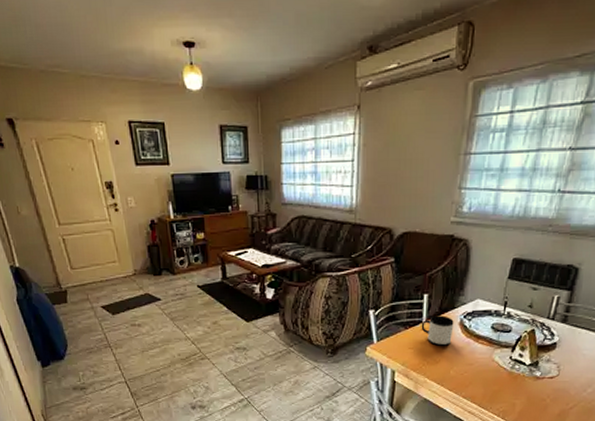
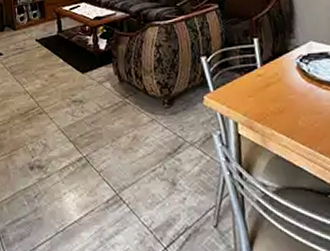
mug: present [421,315,454,346] -> none [256,60,293,93]

